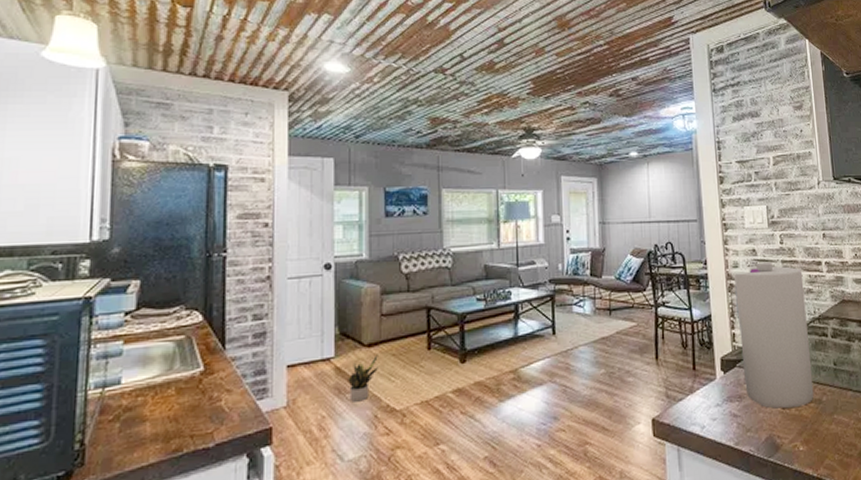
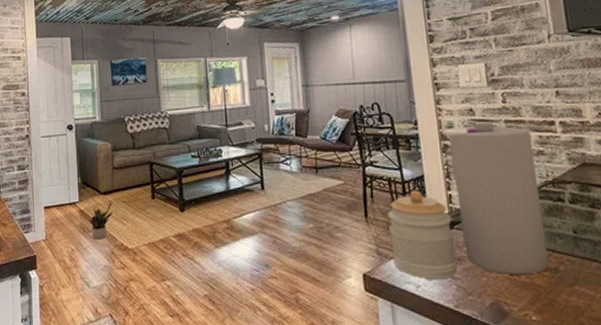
jar: none [676,329,739,419] -> present [387,190,458,280]

